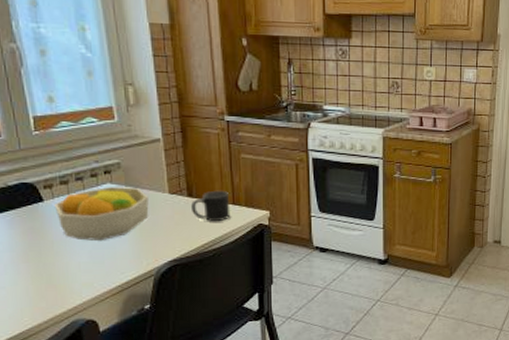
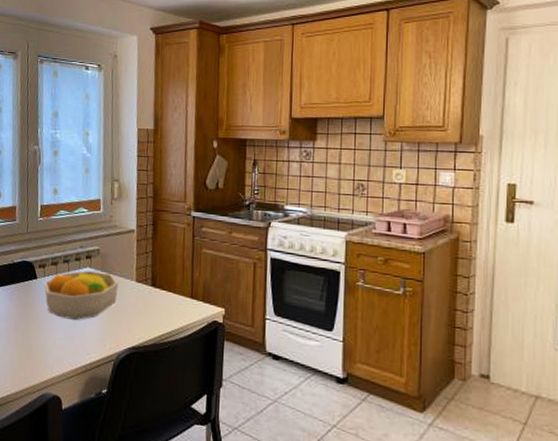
mug: present [191,190,231,222] -> none [153,282,188,314]

